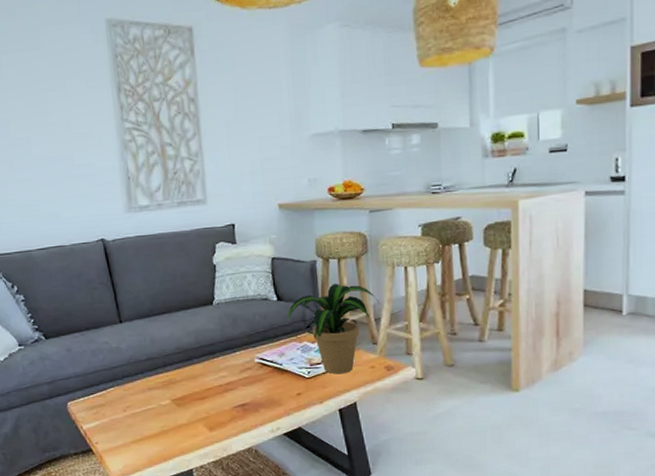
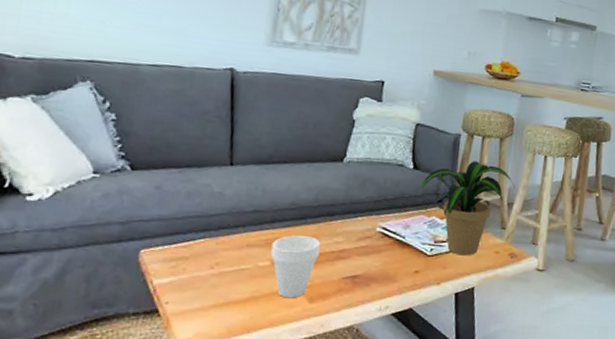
cup: none [168,374,210,430] -> present [270,235,321,299]

